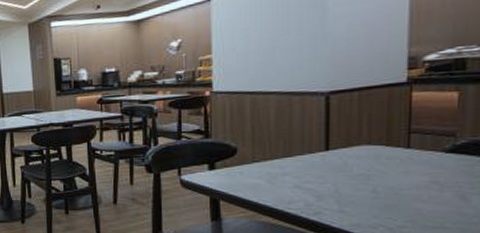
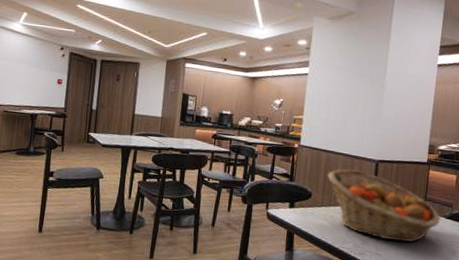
fruit basket: none [256,110,437,193] -> present [327,169,441,243]

